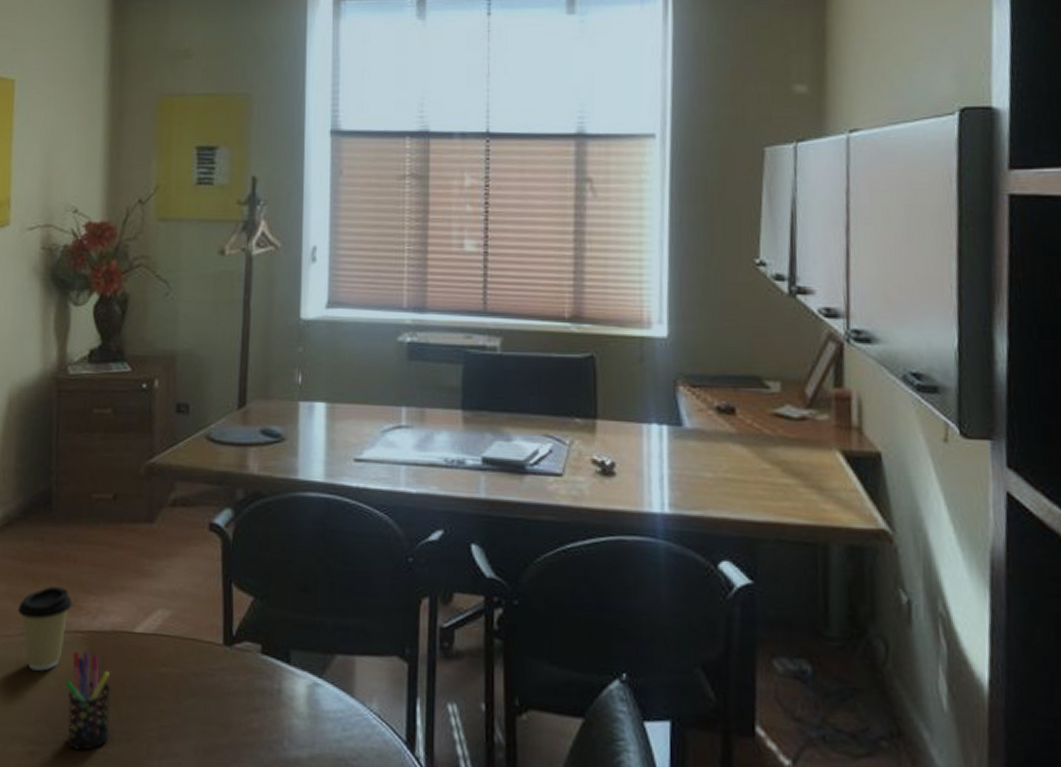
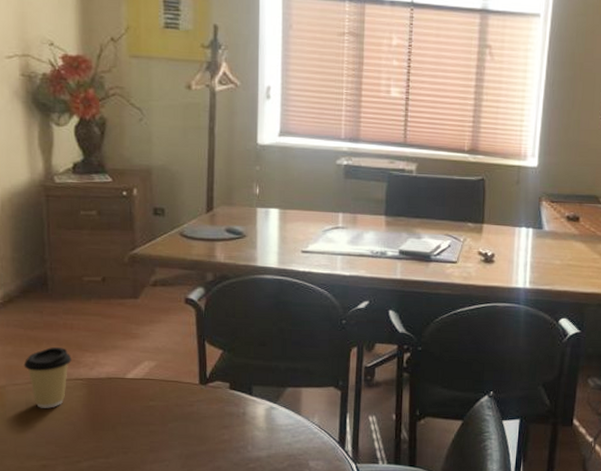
pen holder: present [64,650,110,751] -> none [69,392,110,462]

